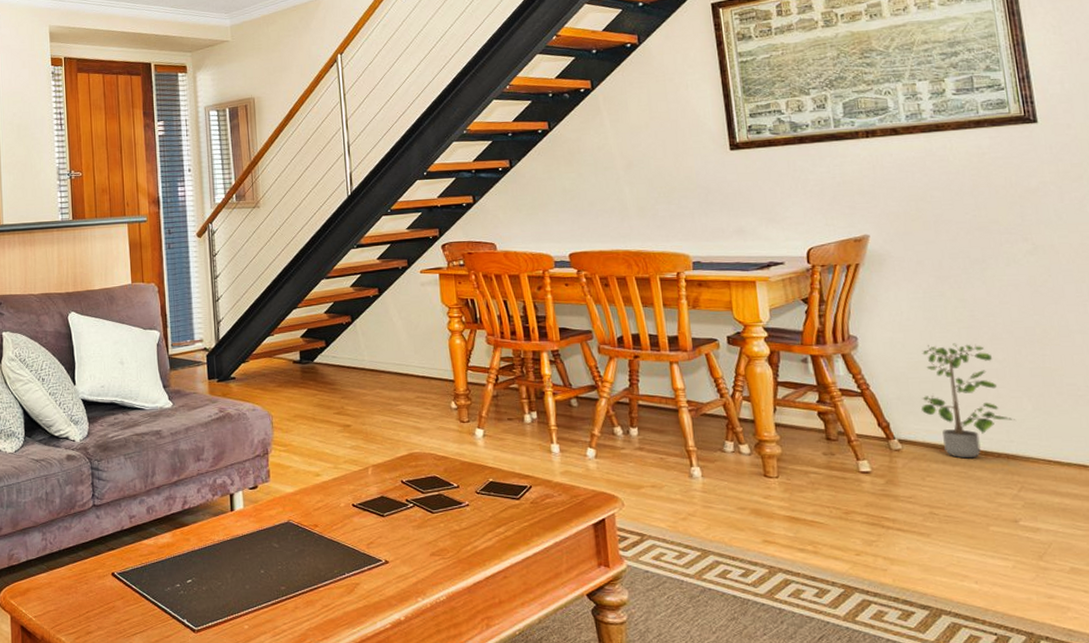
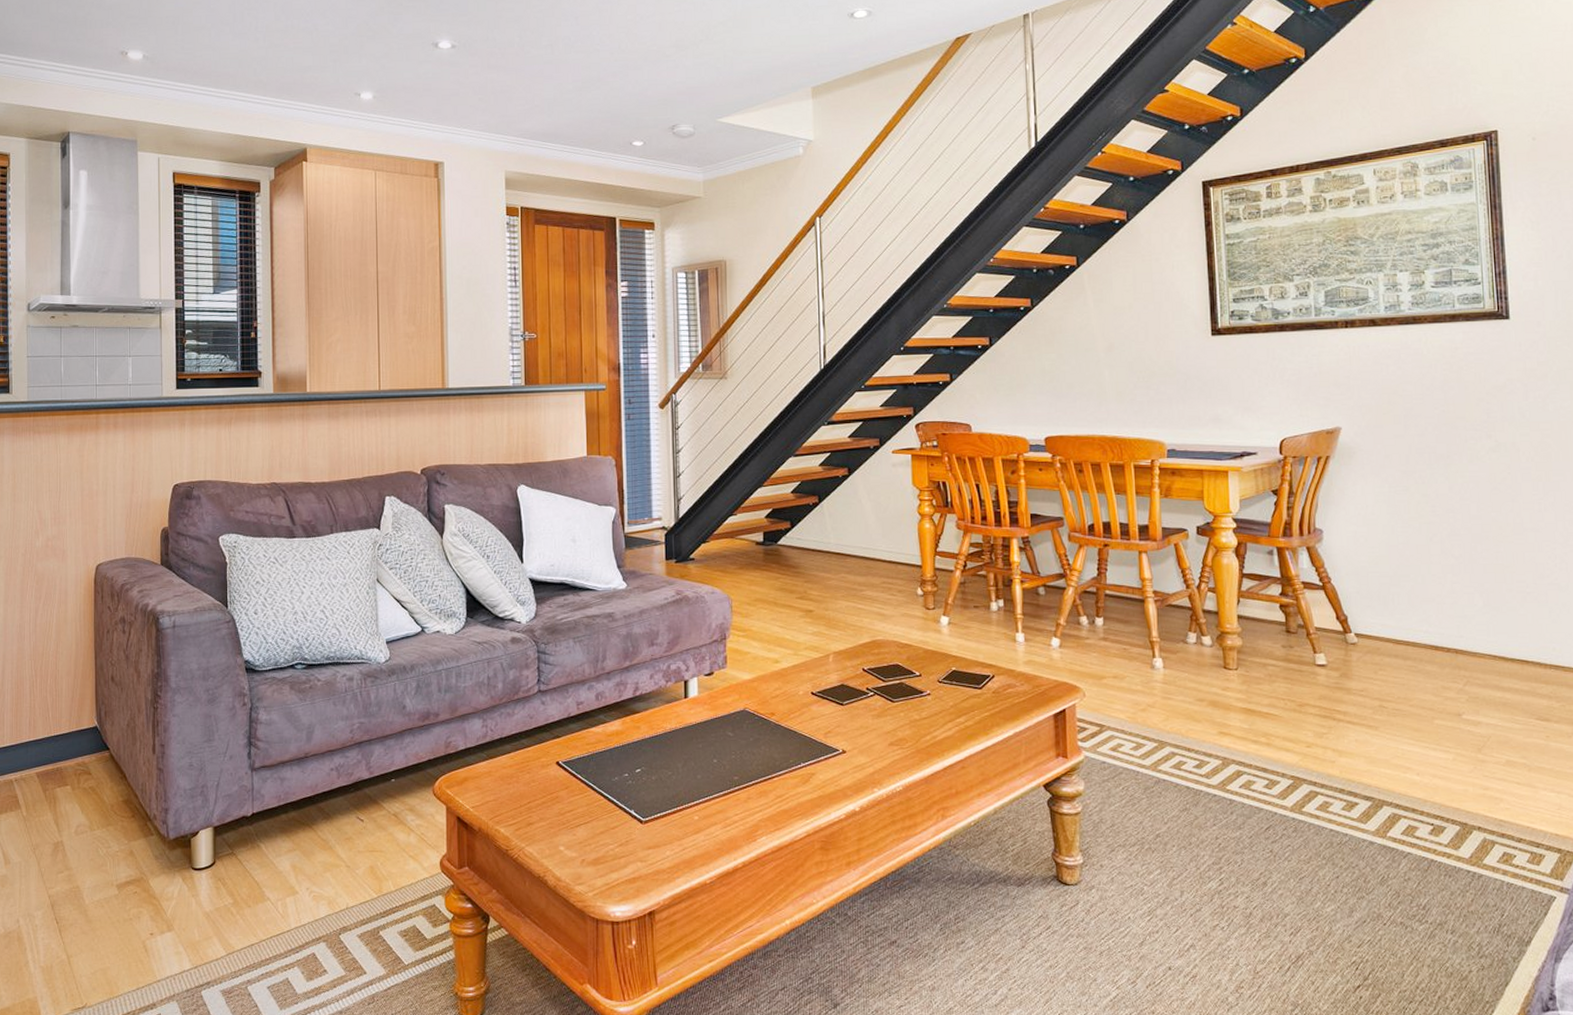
potted plant: present [921,343,1015,459] -> none [1379,538,1466,653]

